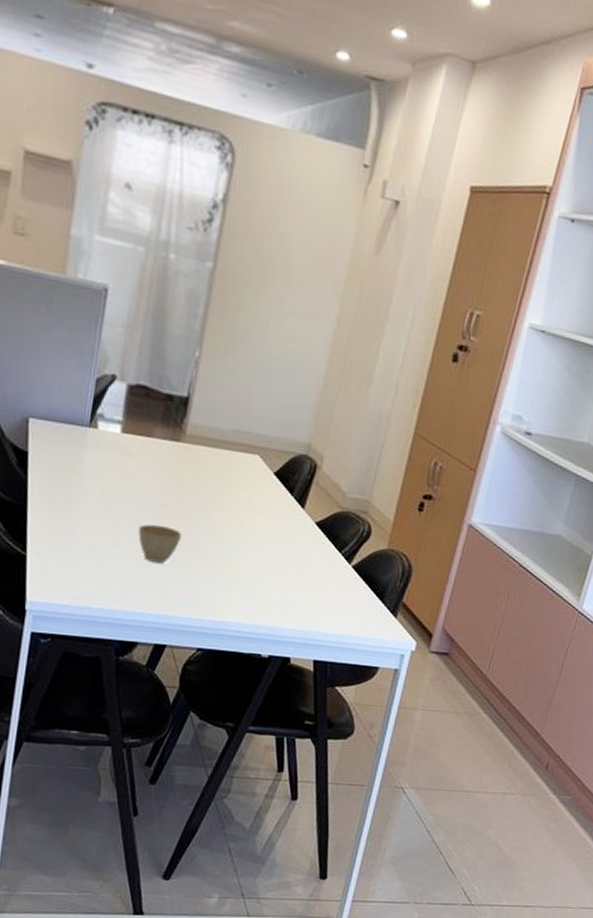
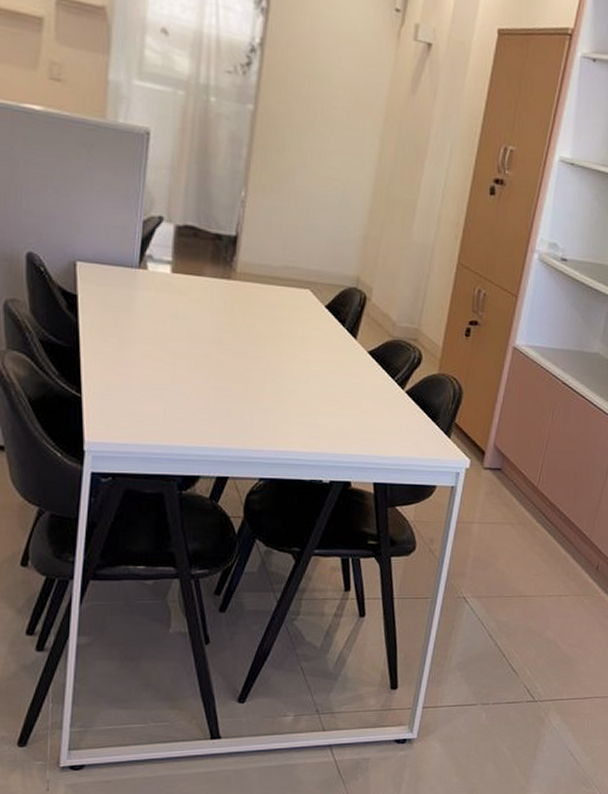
cup: present [138,524,182,564] -> none [194,360,238,398]

